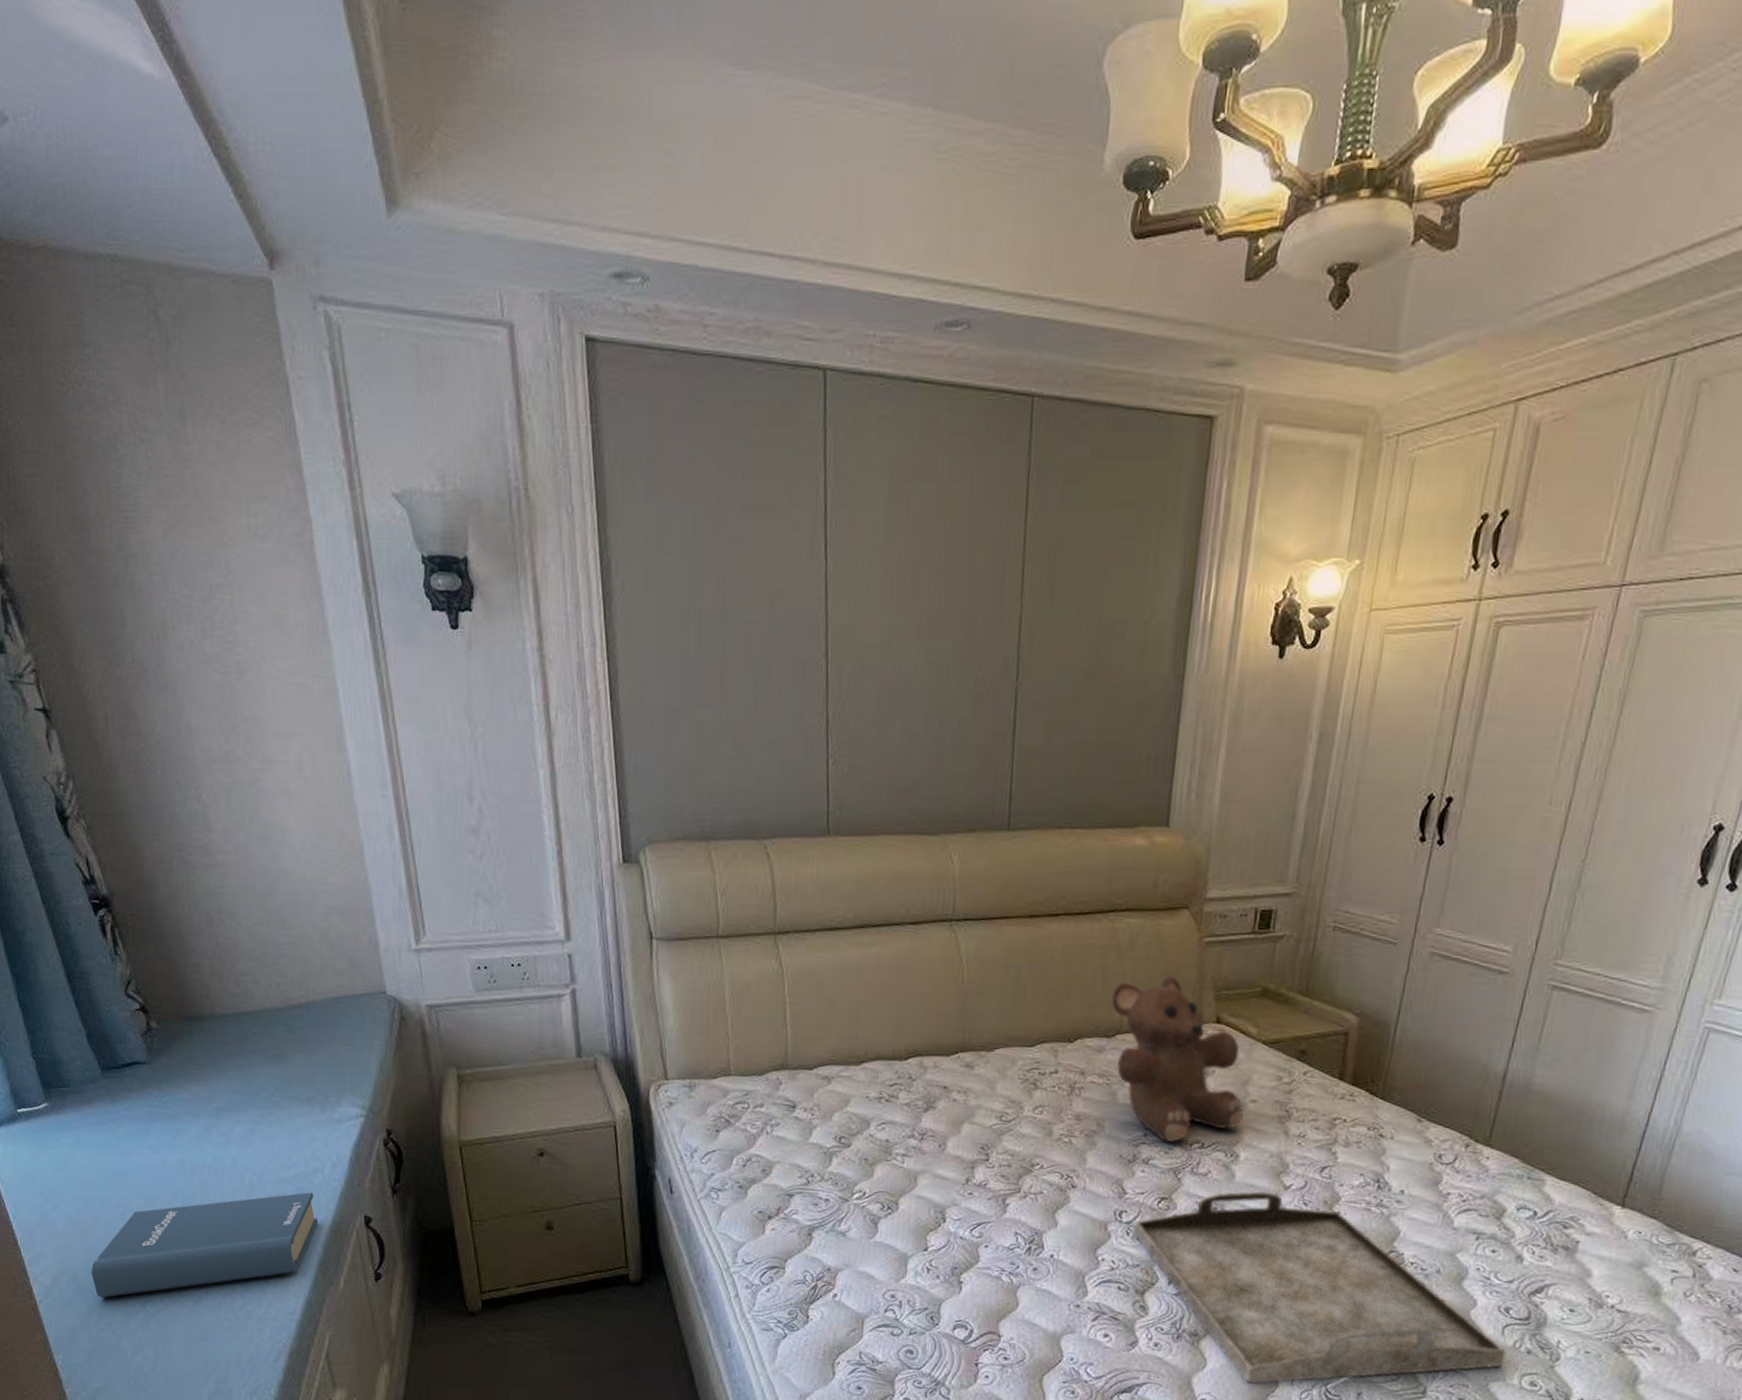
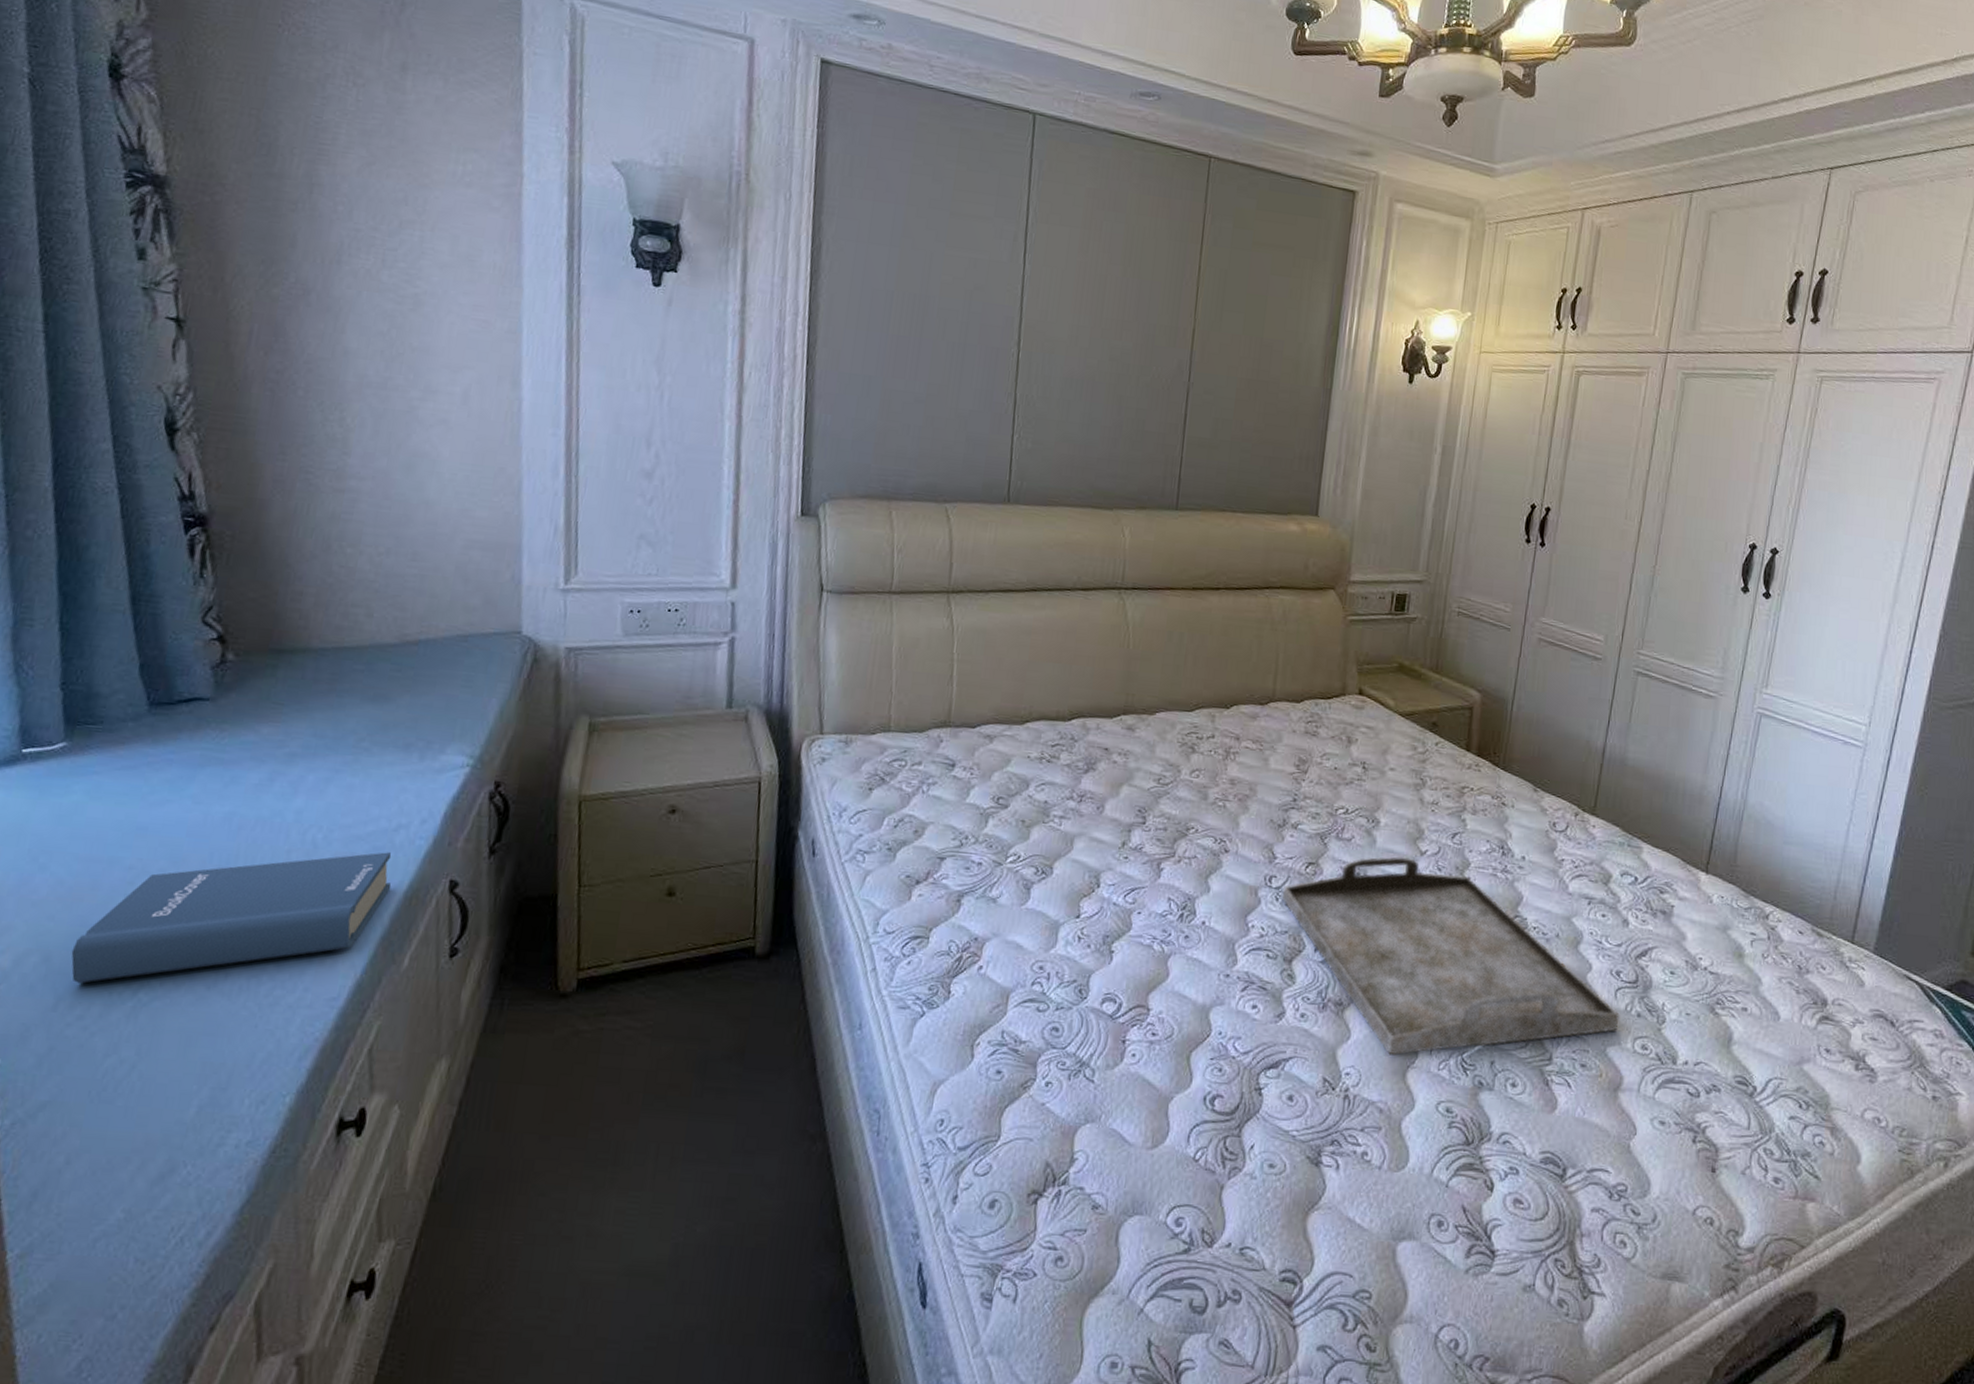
teddy bear: present [1111,976,1244,1142] -> none [1265,649,1384,808]

